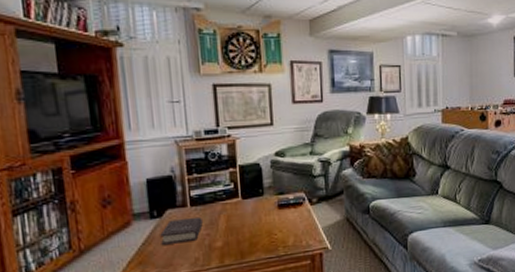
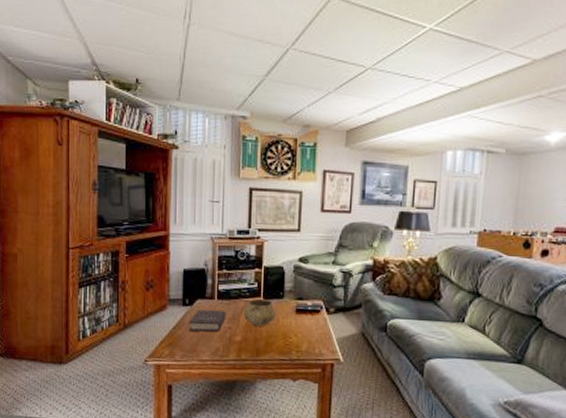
decorative bowl: none [222,199,258,228] -> present [244,299,276,326]

